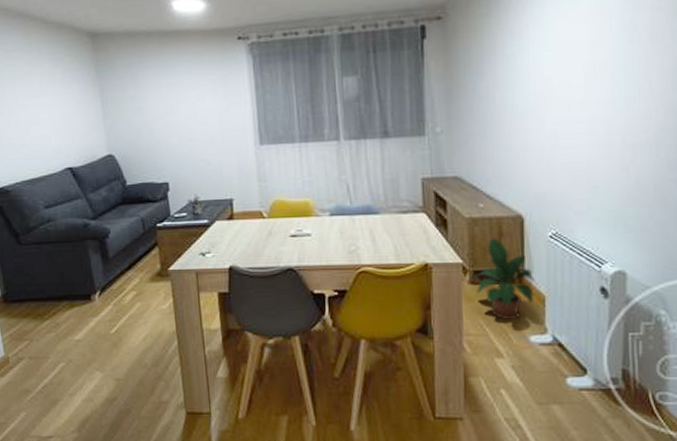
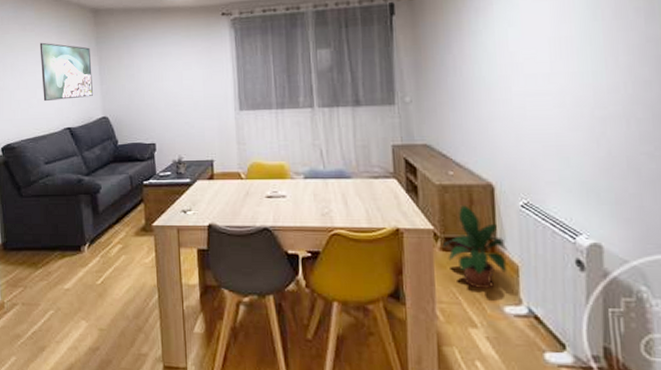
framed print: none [30,71,95,139] -> present [39,42,93,102]

